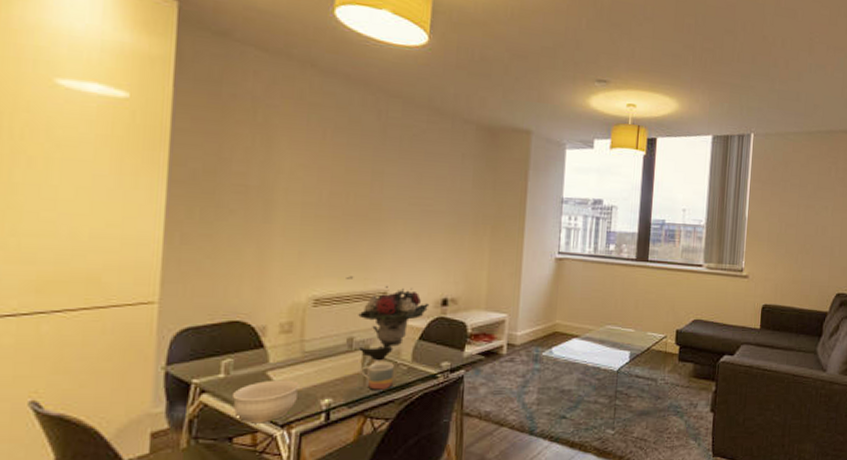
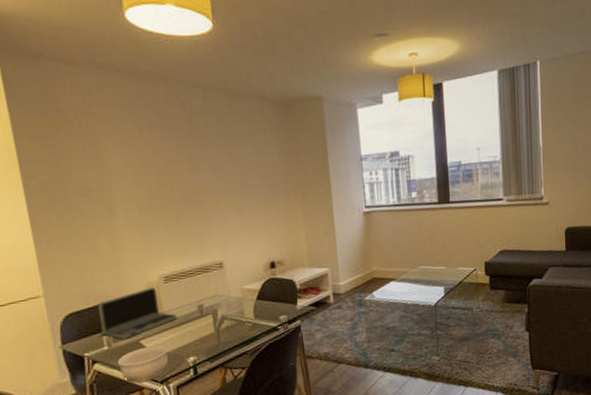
laptop: none [215,310,319,367] -> present [97,287,177,340]
flower arrangement: present [346,276,430,361] -> none [186,253,260,322]
mug: present [361,361,394,390] -> none [214,321,243,346]

